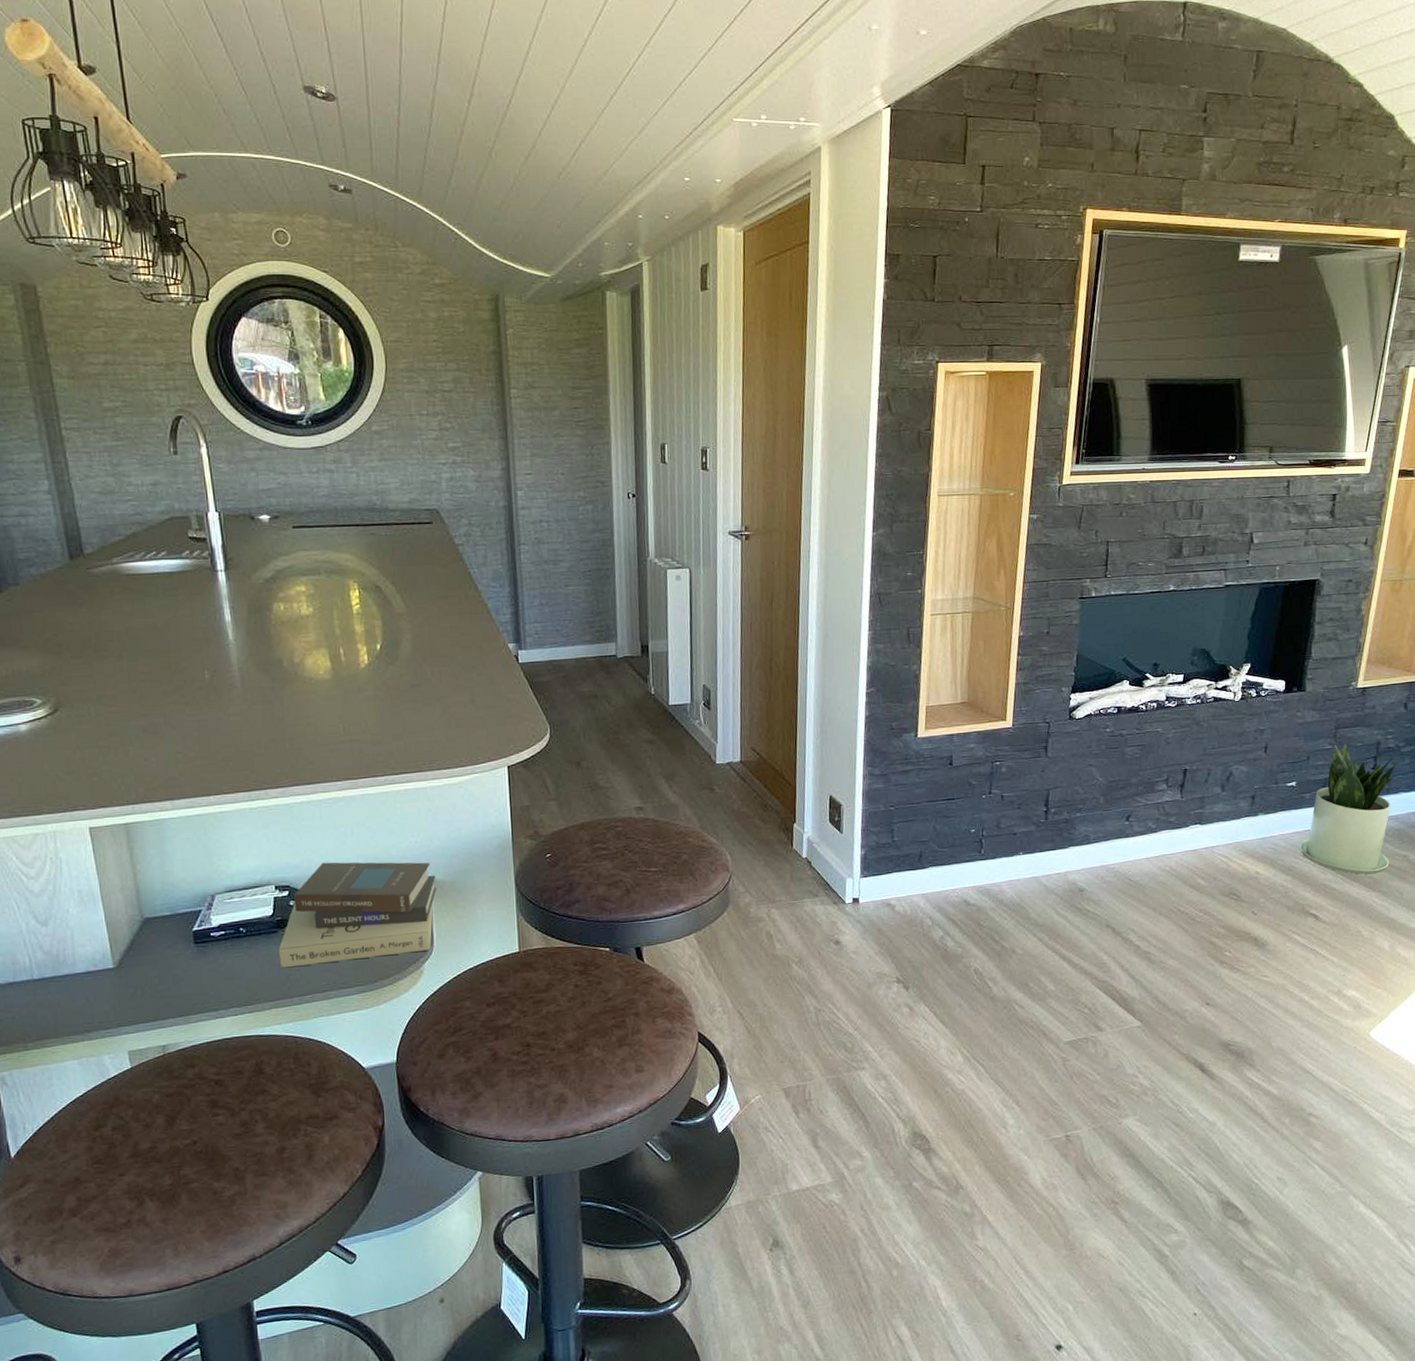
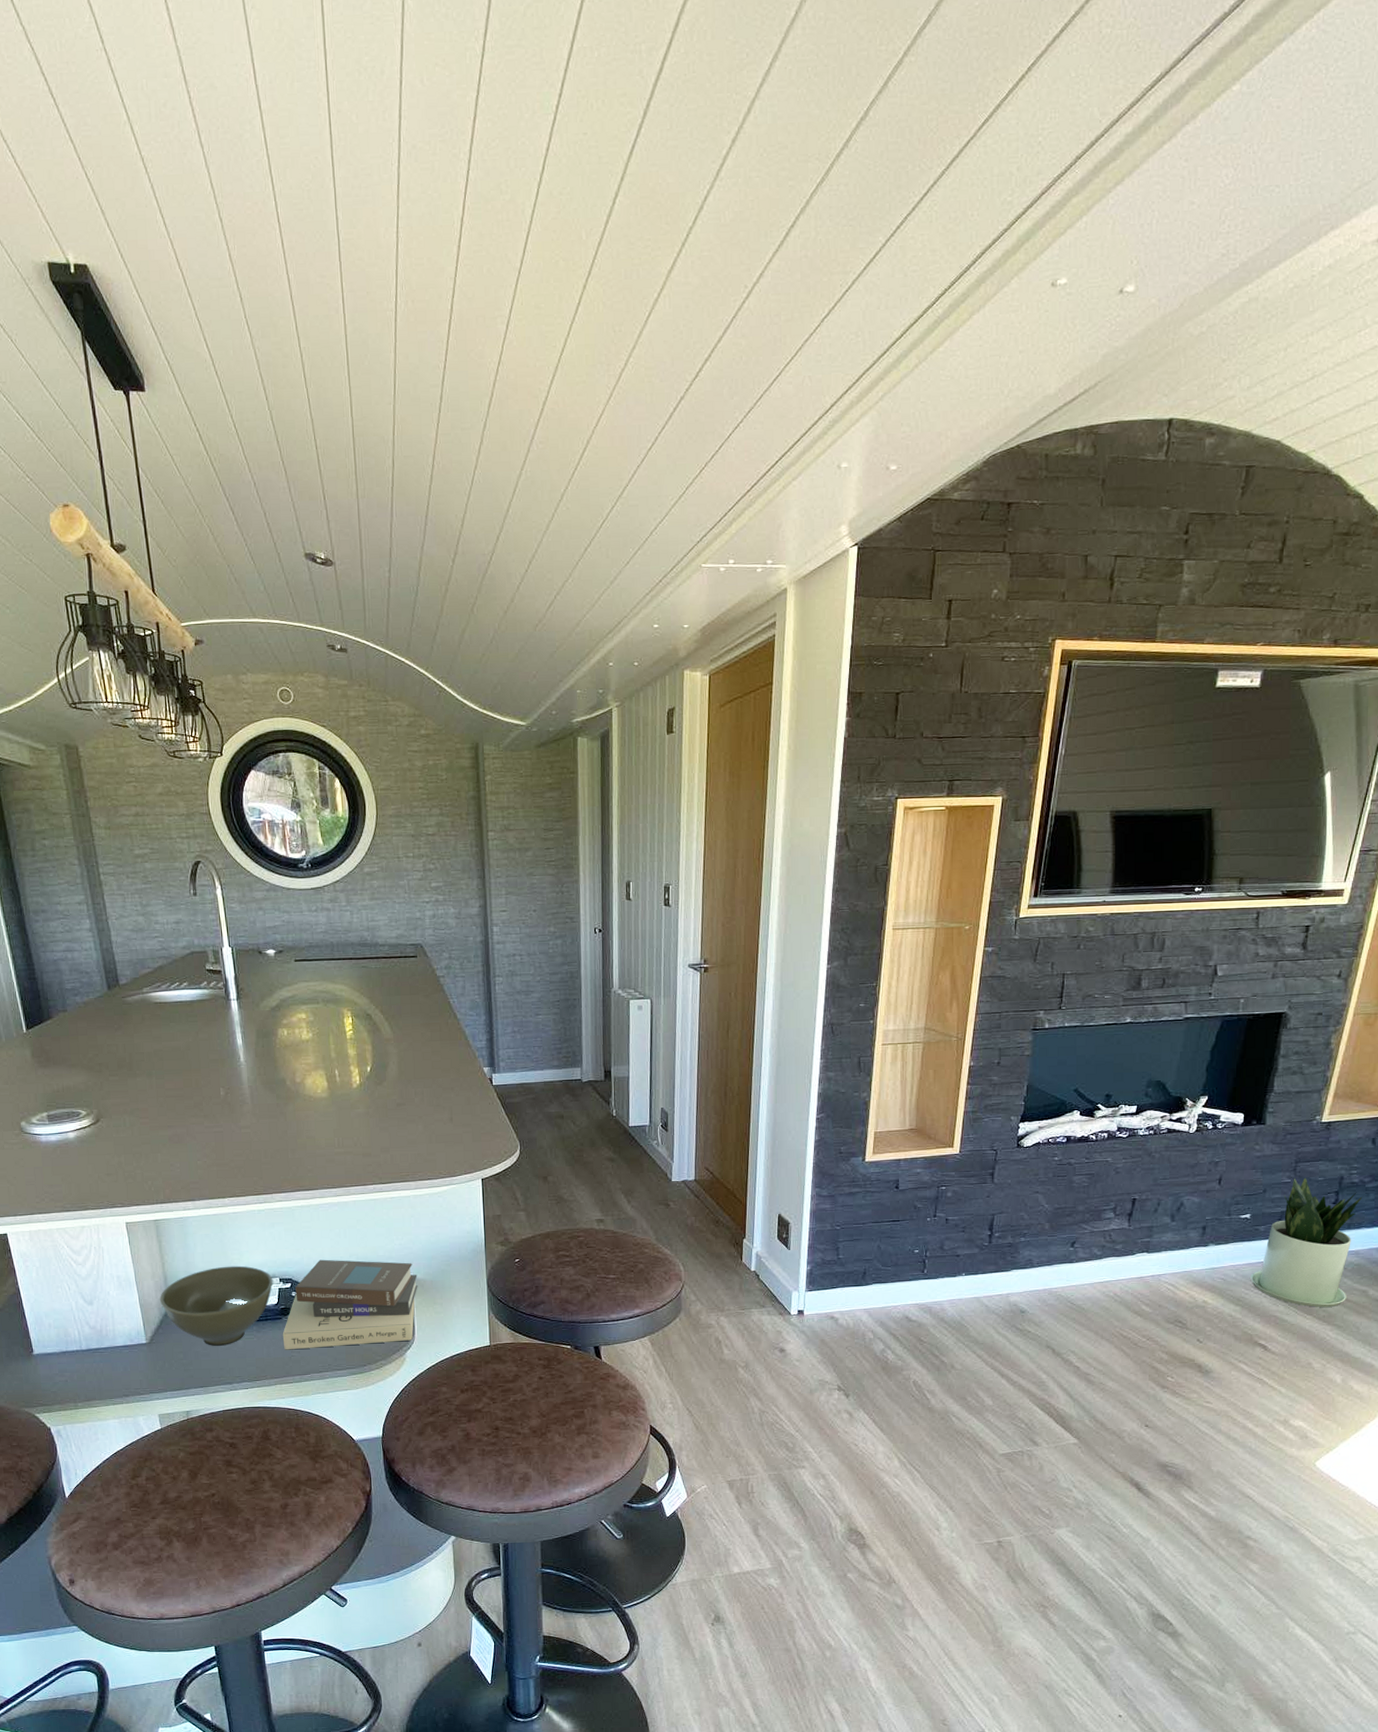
bowl: none [131,873,268,968] -> present [160,1265,273,1346]

